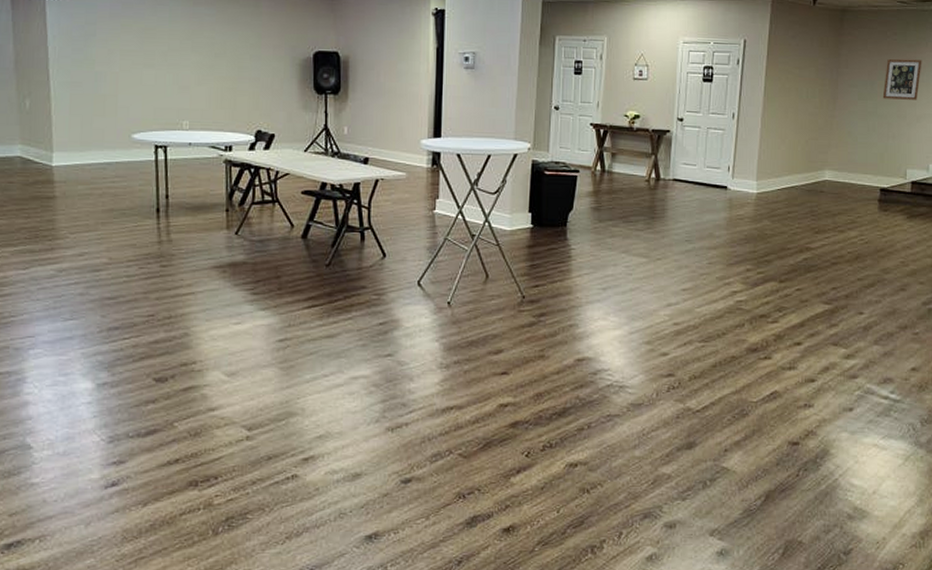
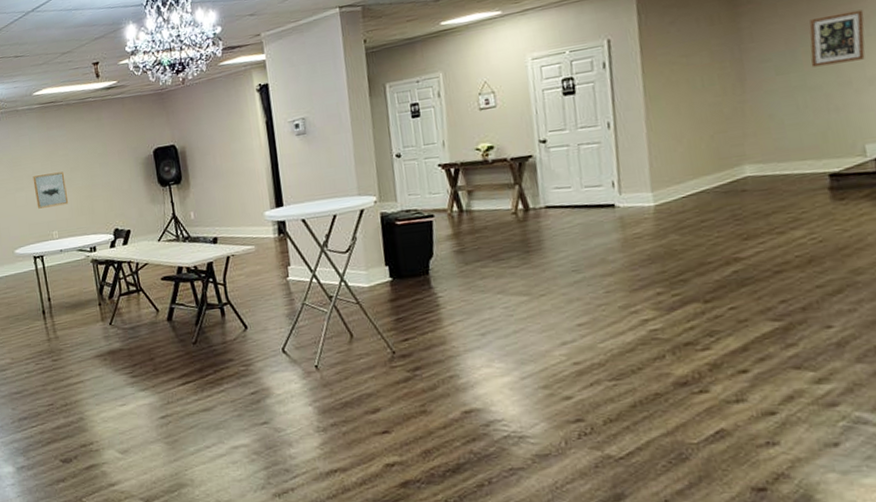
wall art: none [167,54,207,93] -> present [33,171,69,209]

